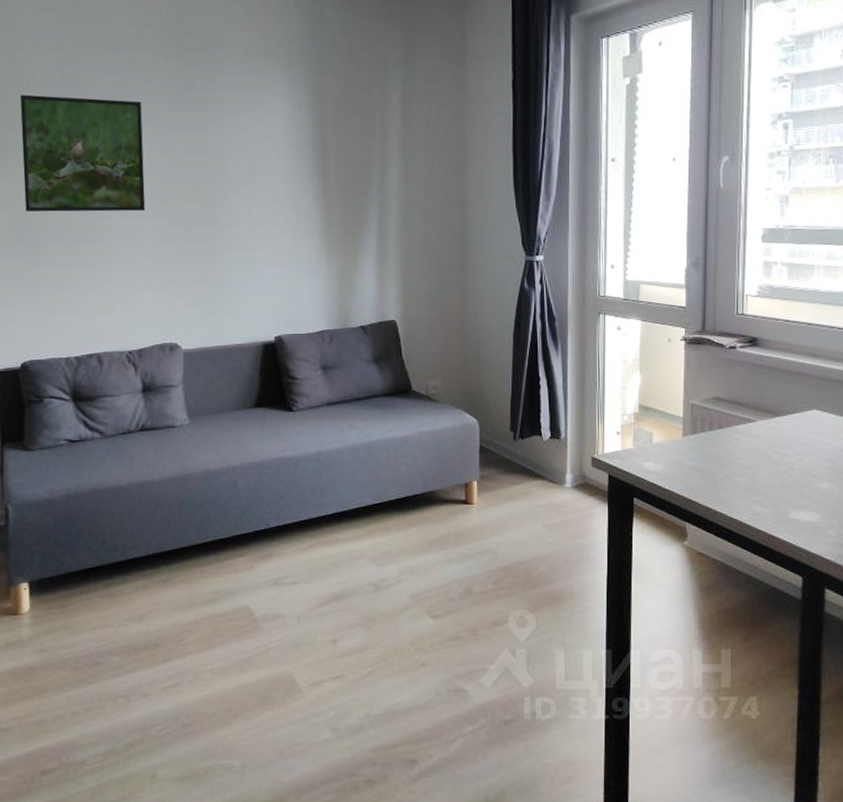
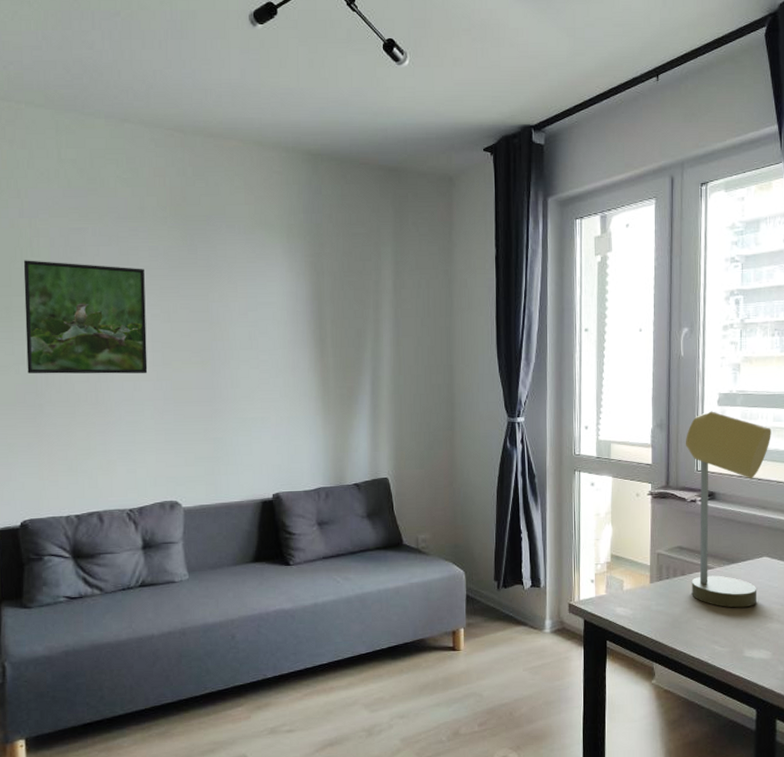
desk lamp: none [725,248,824,465] -> present [686,411,771,608]

